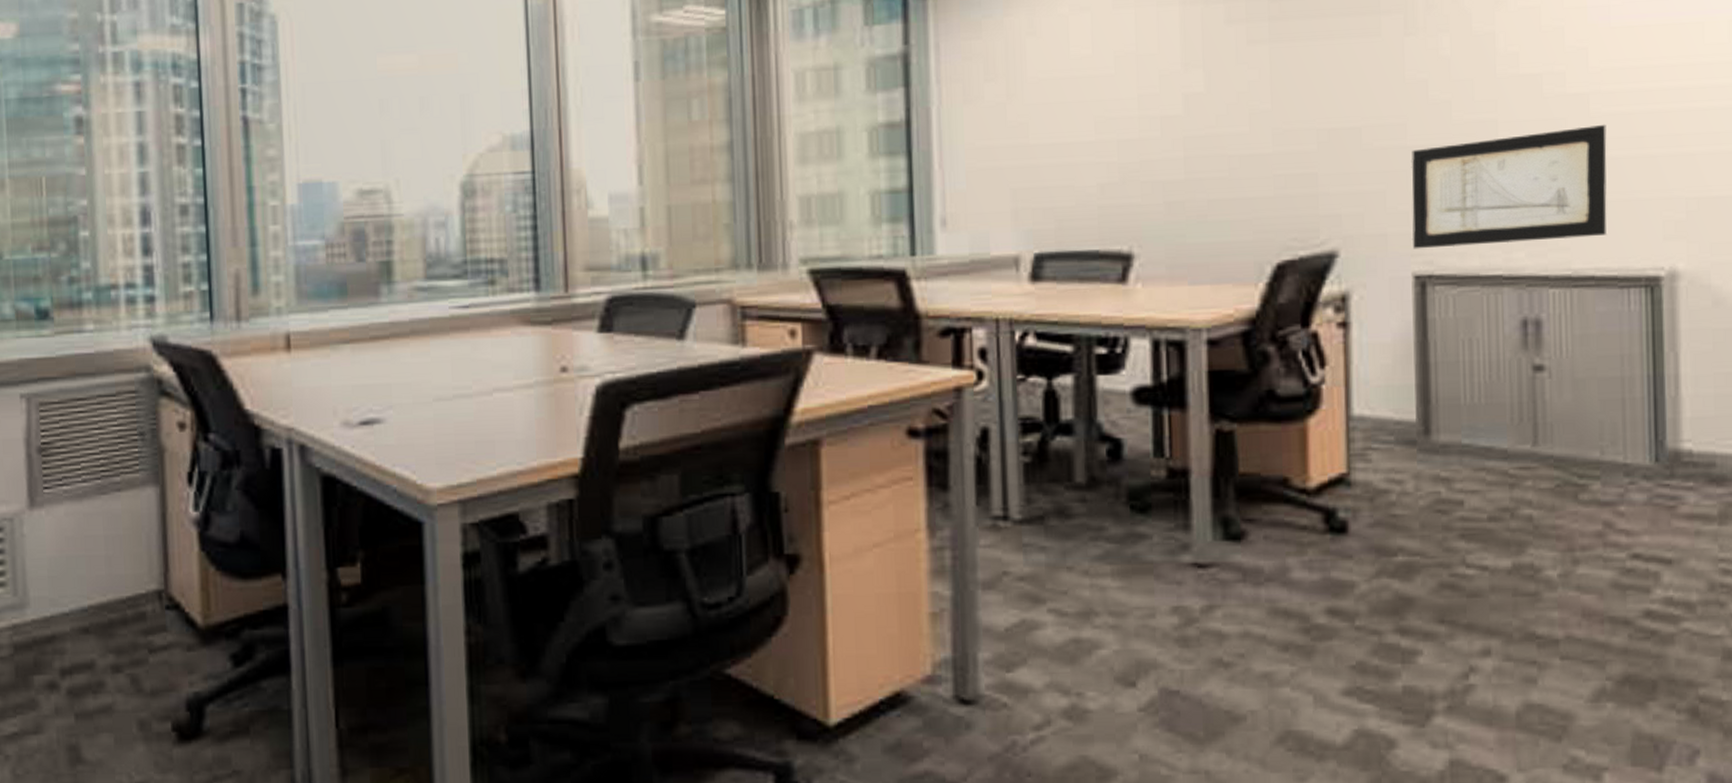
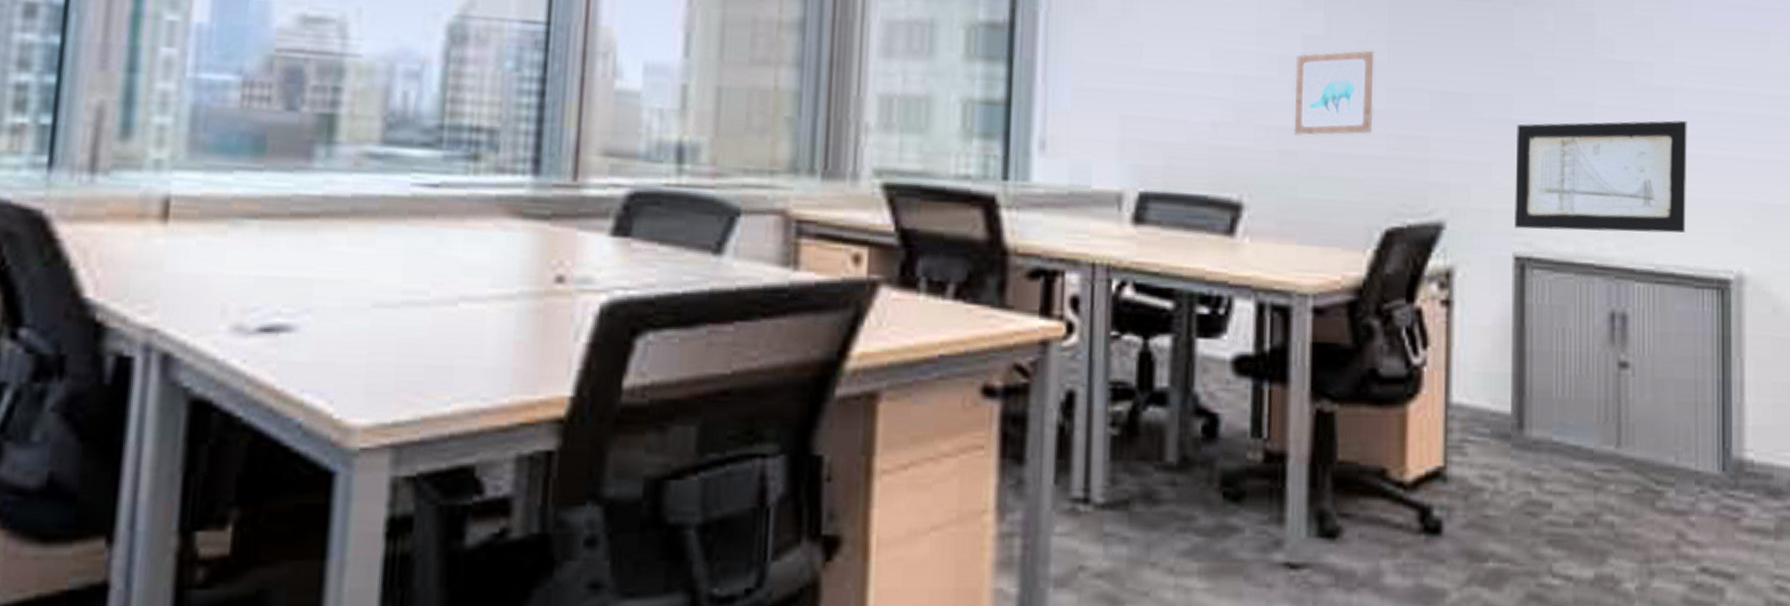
wall art: none [1177,99,1259,187] -> present [1294,50,1374,136]

